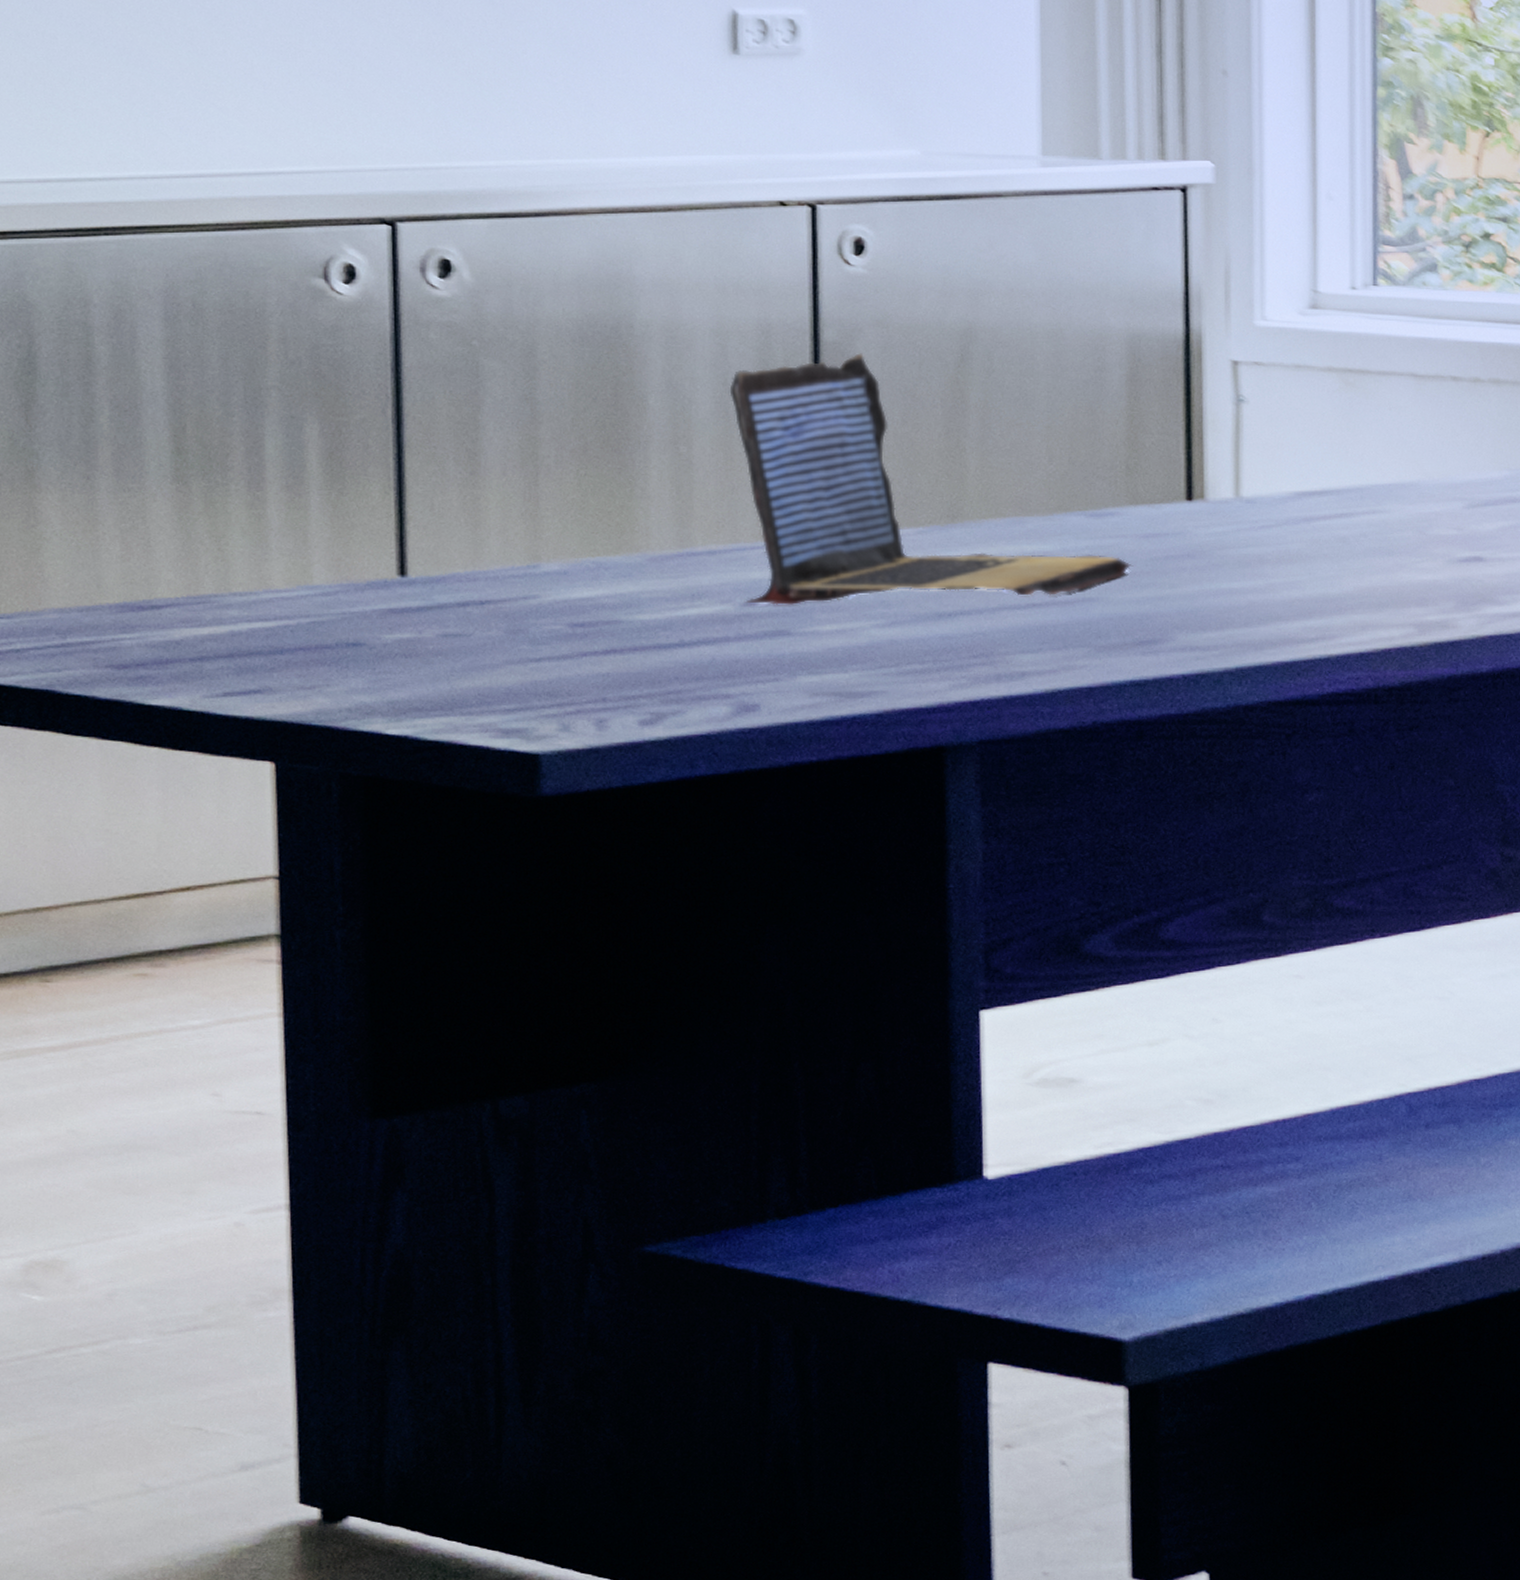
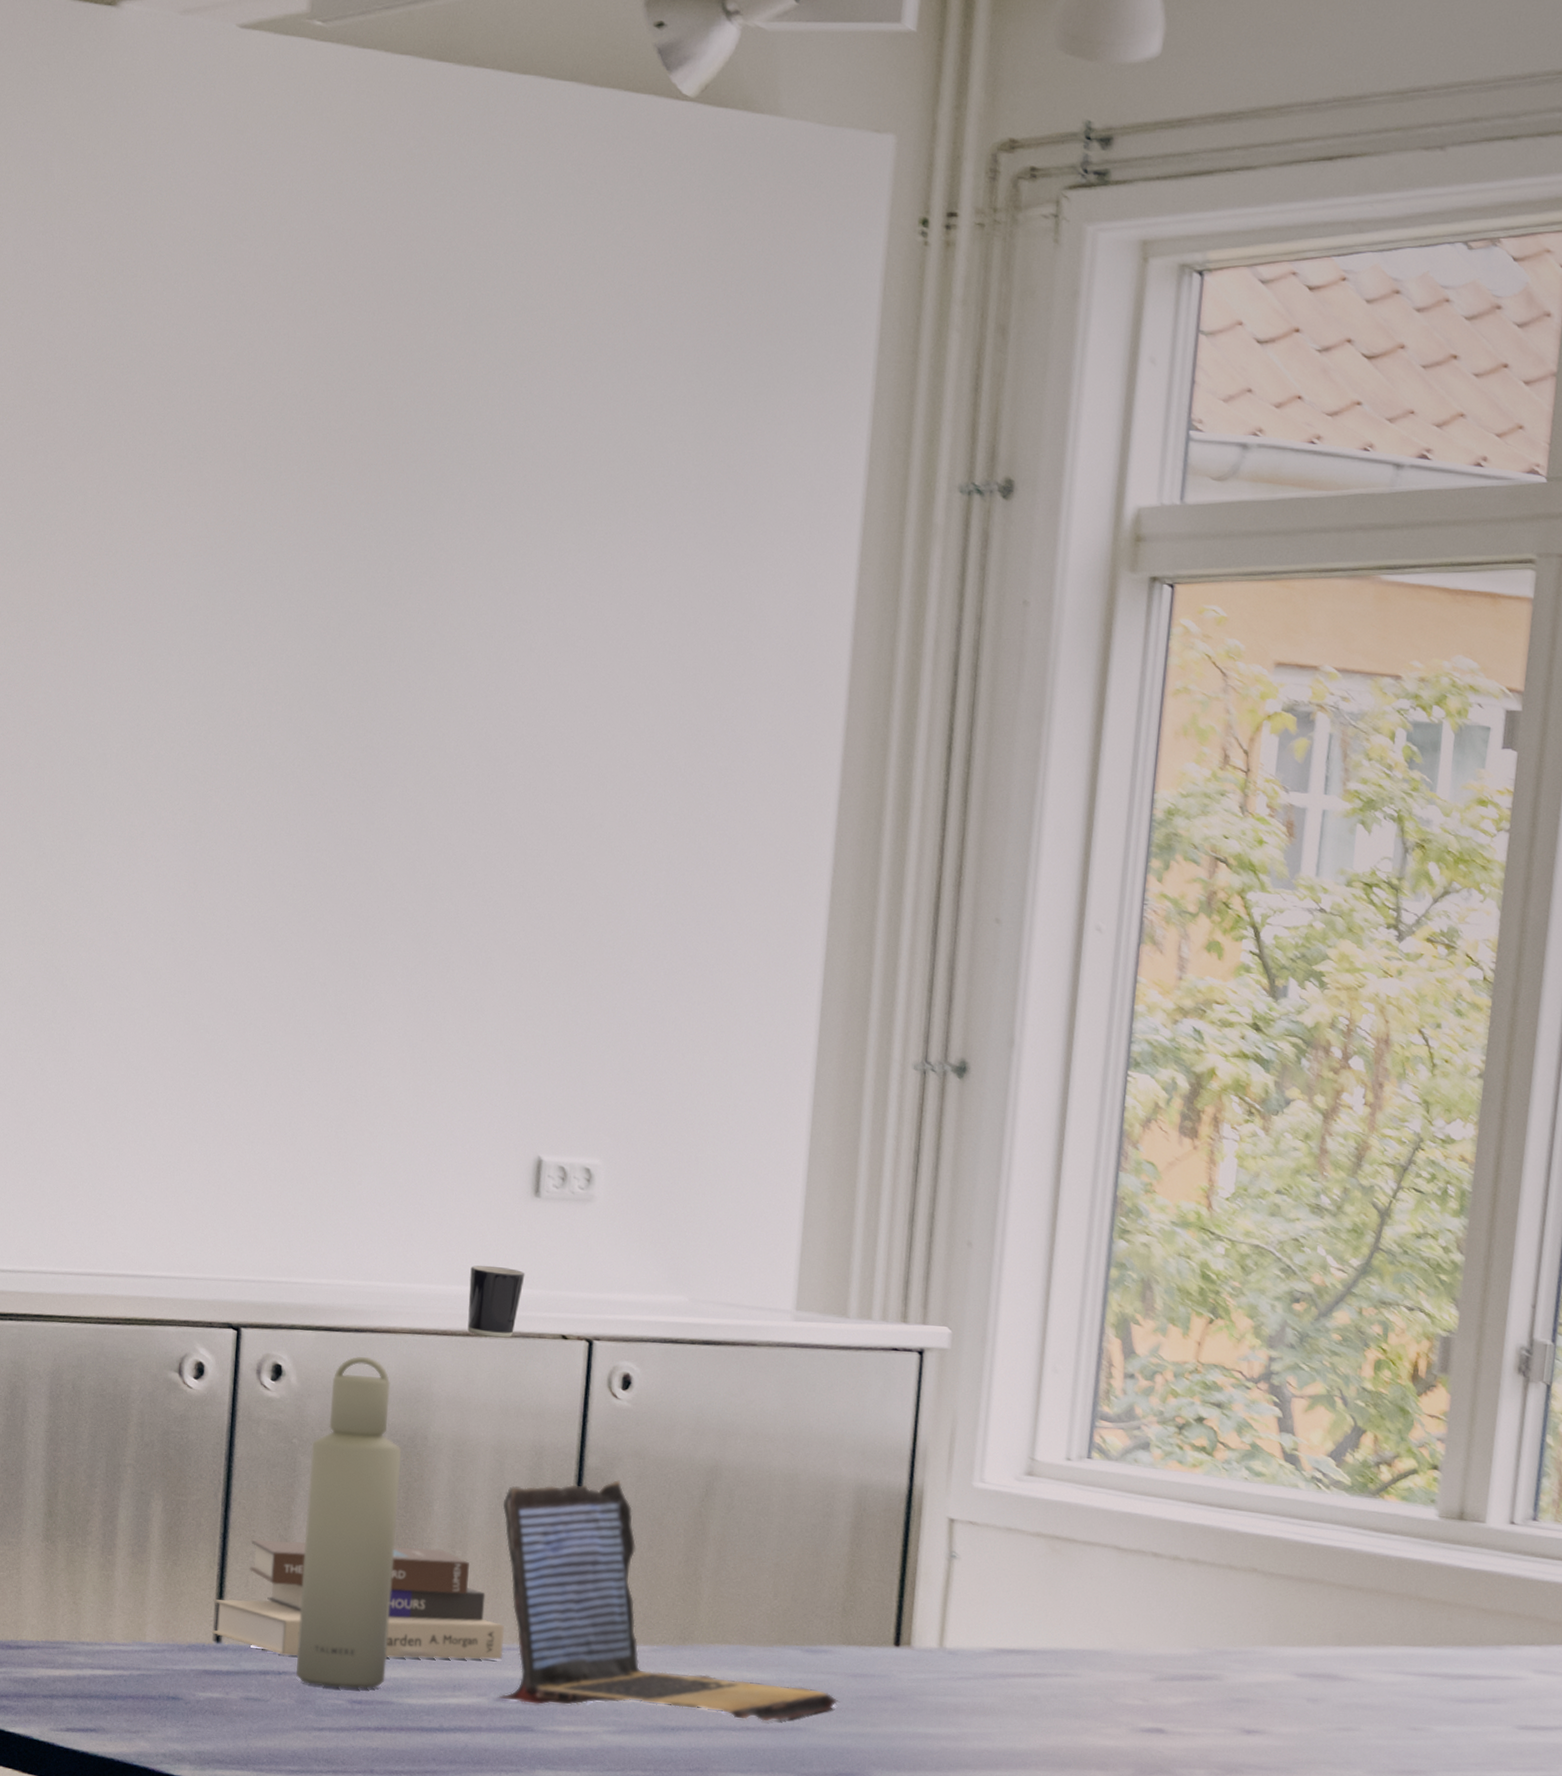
books: none [394,447,747,583] -> present [212,1539,505,1660]
bottle: none [495,244,610,613] -> present [296,1357,401,1689]
mug: none [666,132,730,210] -> present [467,1265,525,1338]

